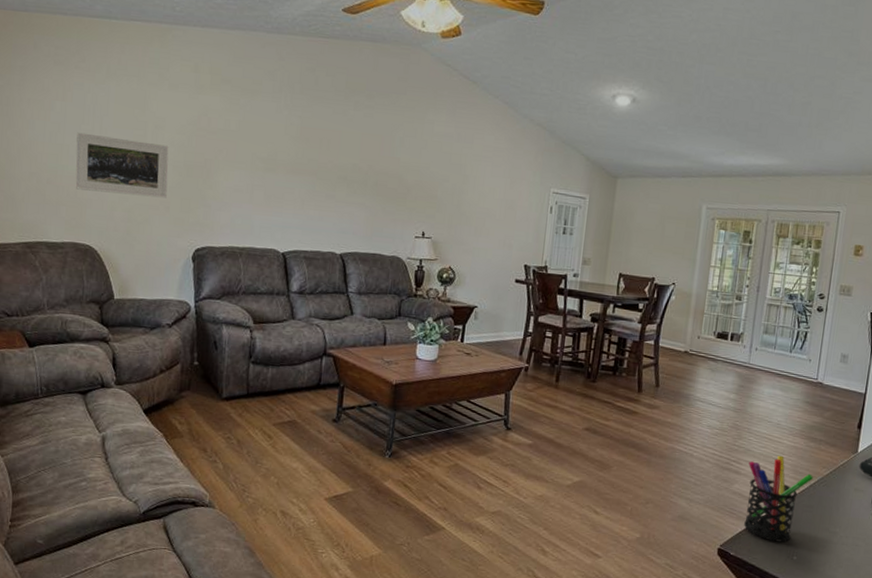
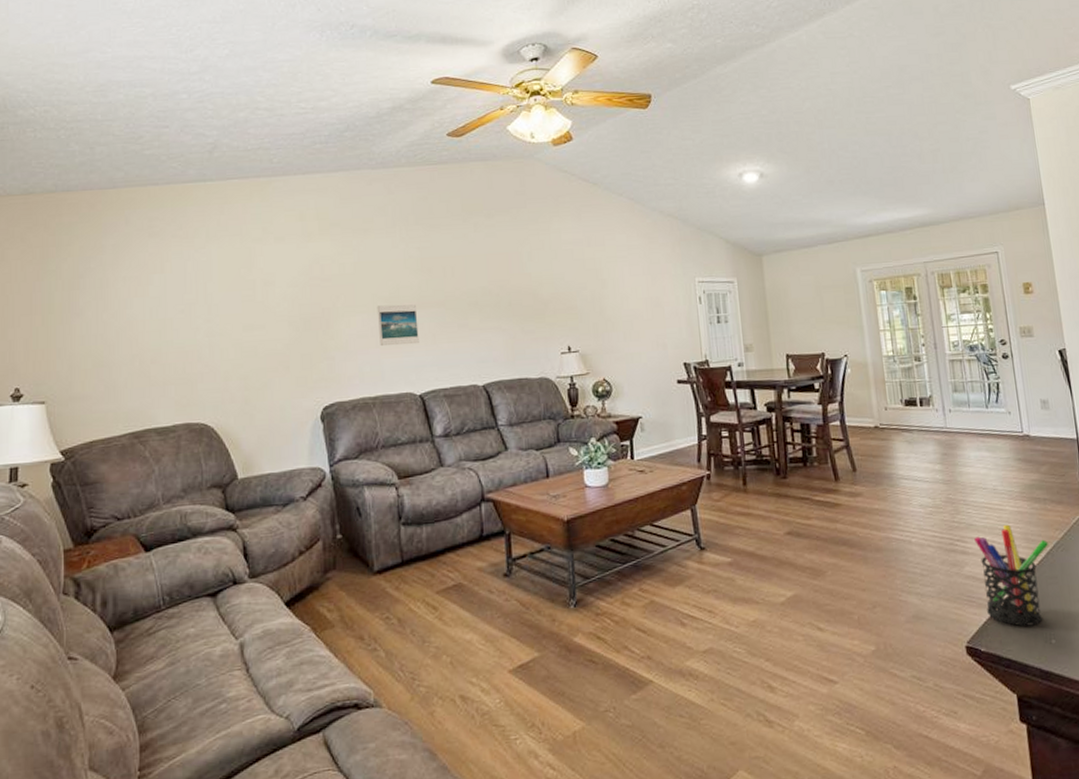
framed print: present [75,132,169,198] -> none [180,301,285,365]
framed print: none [253,165,291,207] -> present [377,304,419,347]

